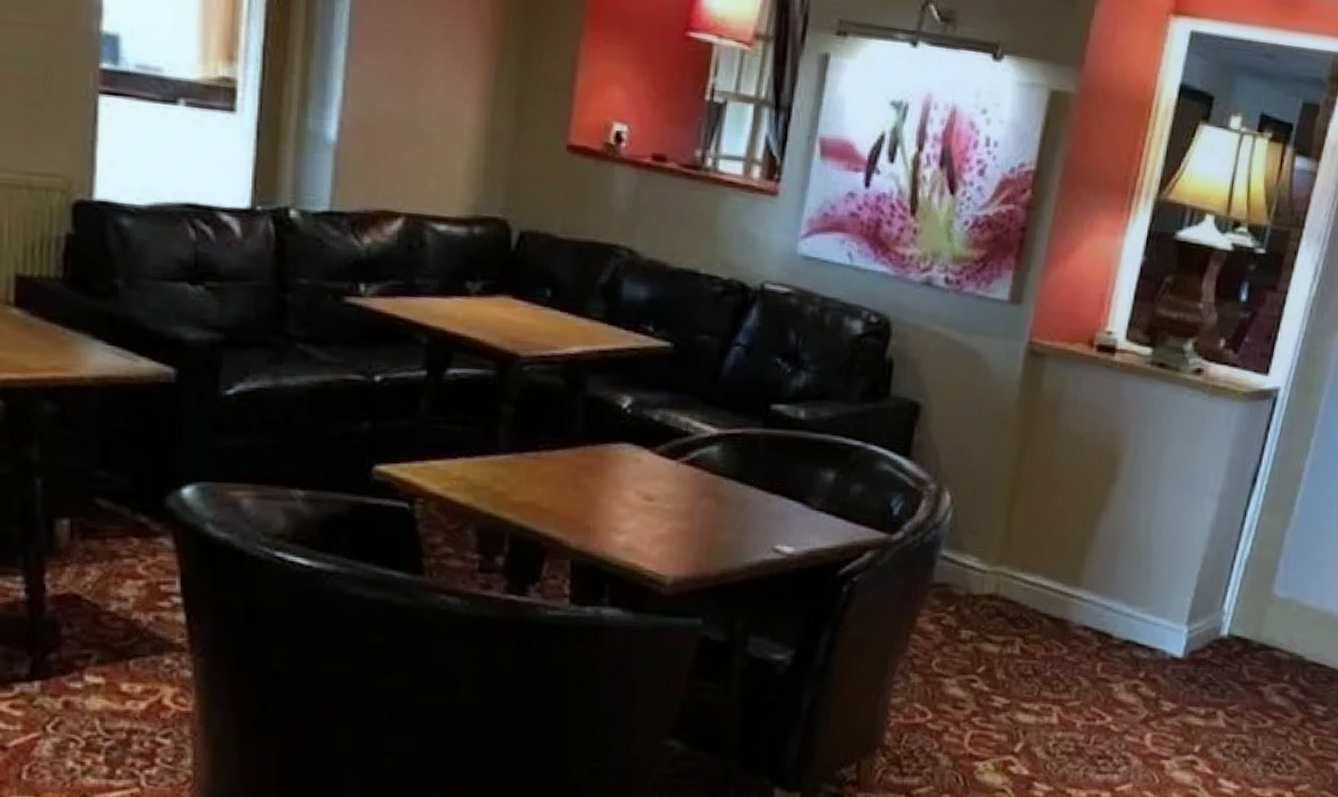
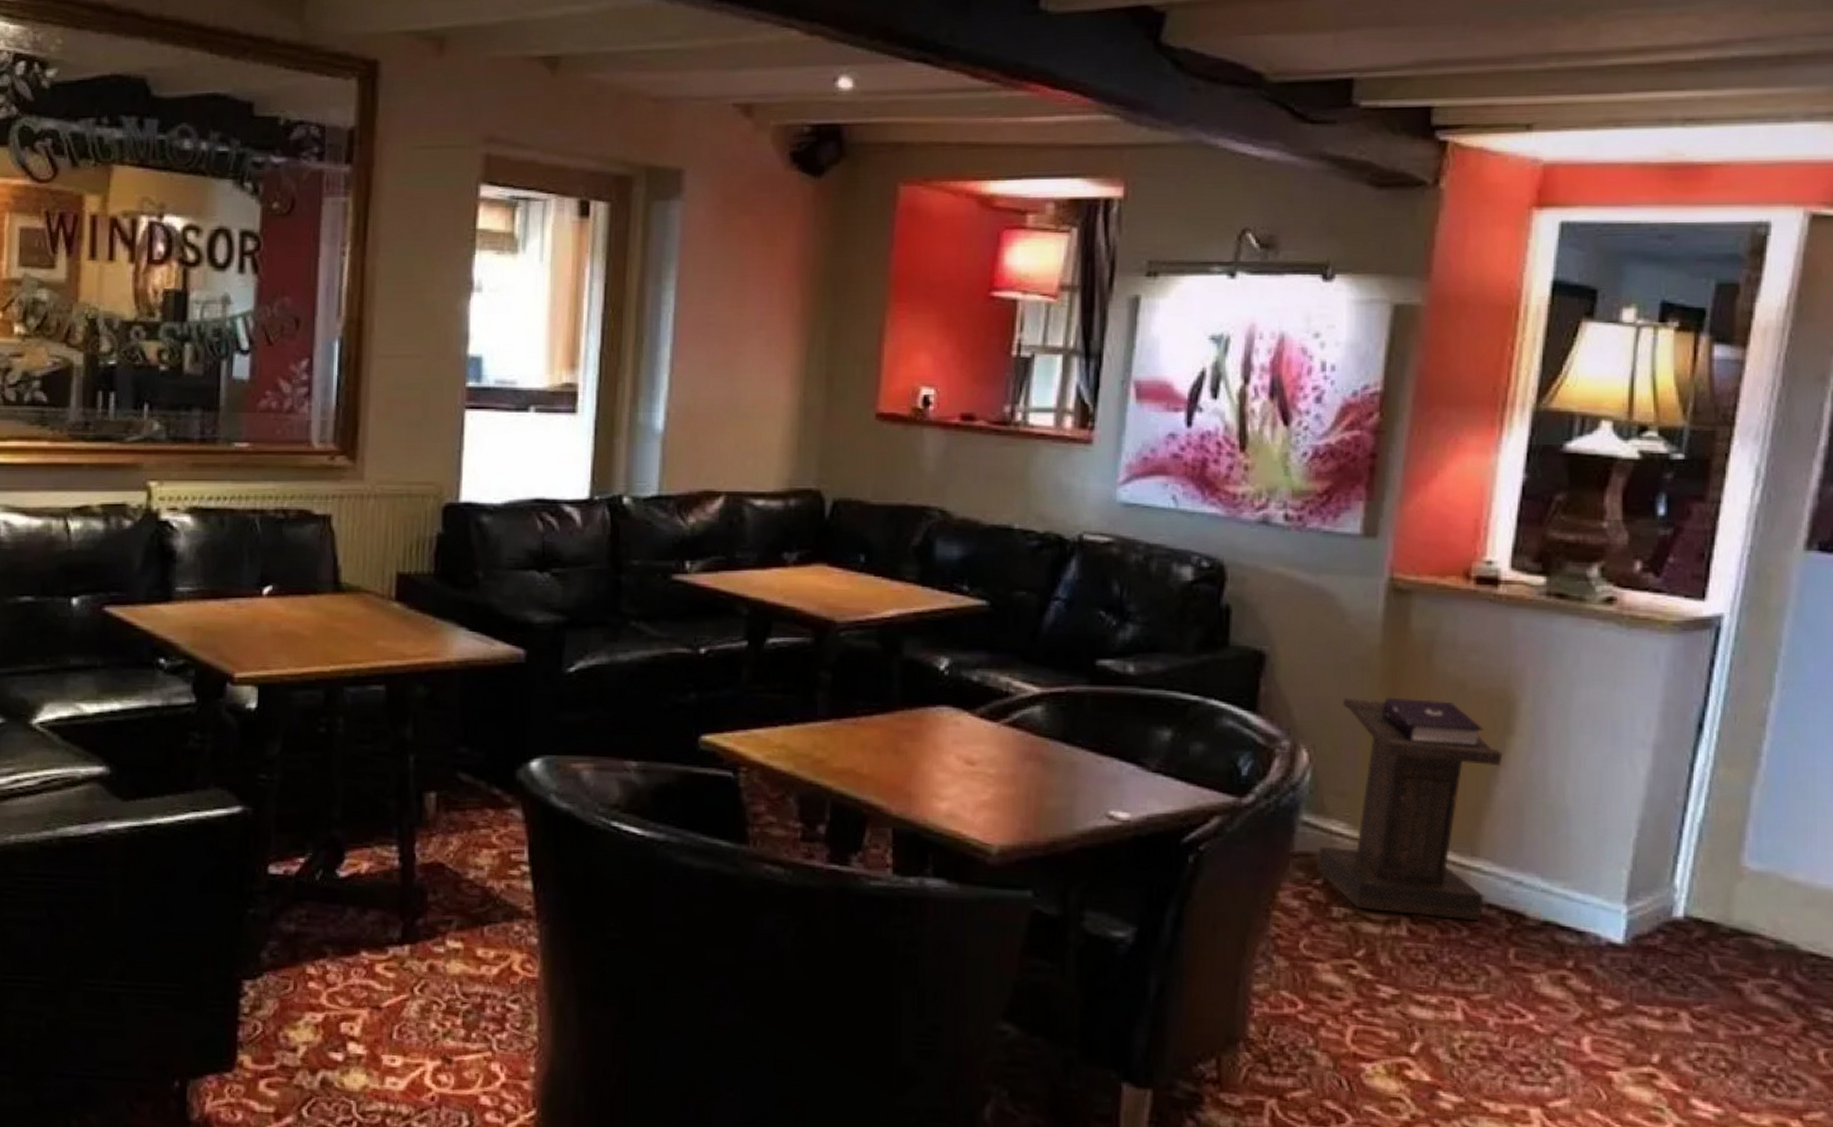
lectern: none [950,447,1106,641] -> present [1316,697,1503,922]

